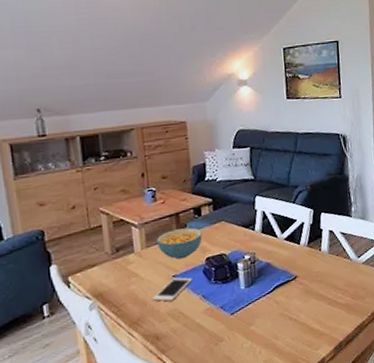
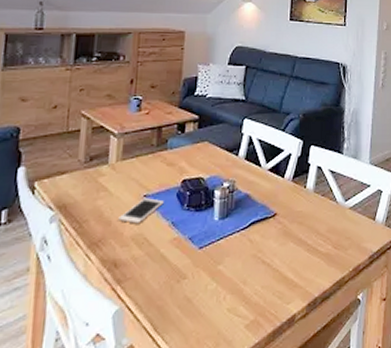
cereal bowl: present [156,227,202,260] -> none [133,144,182,178]

